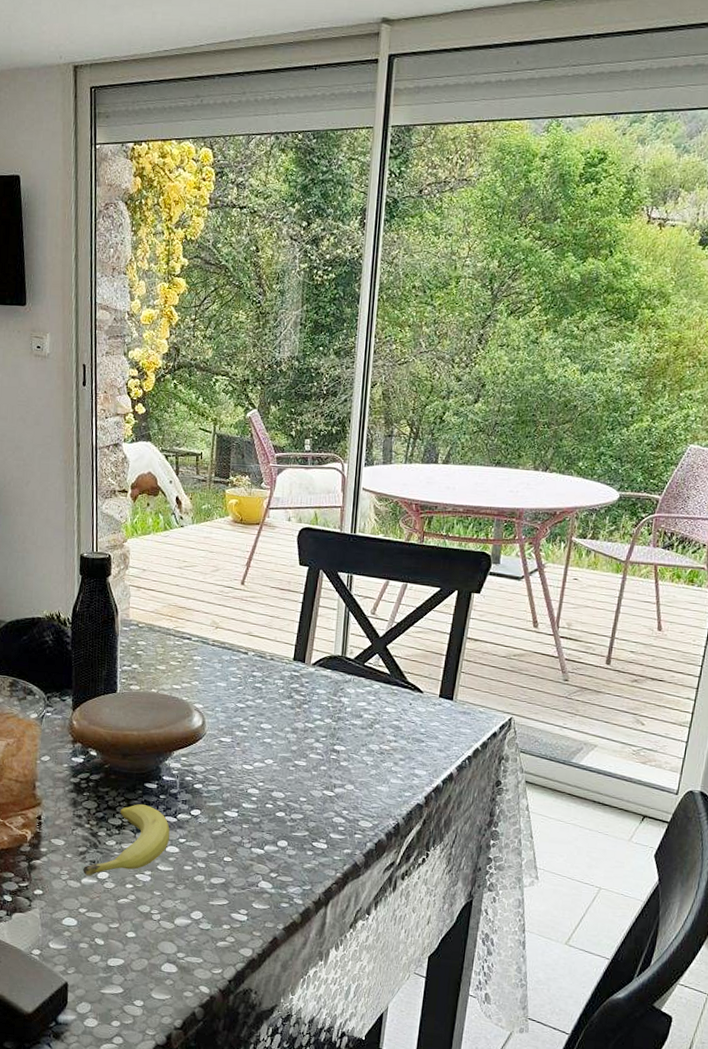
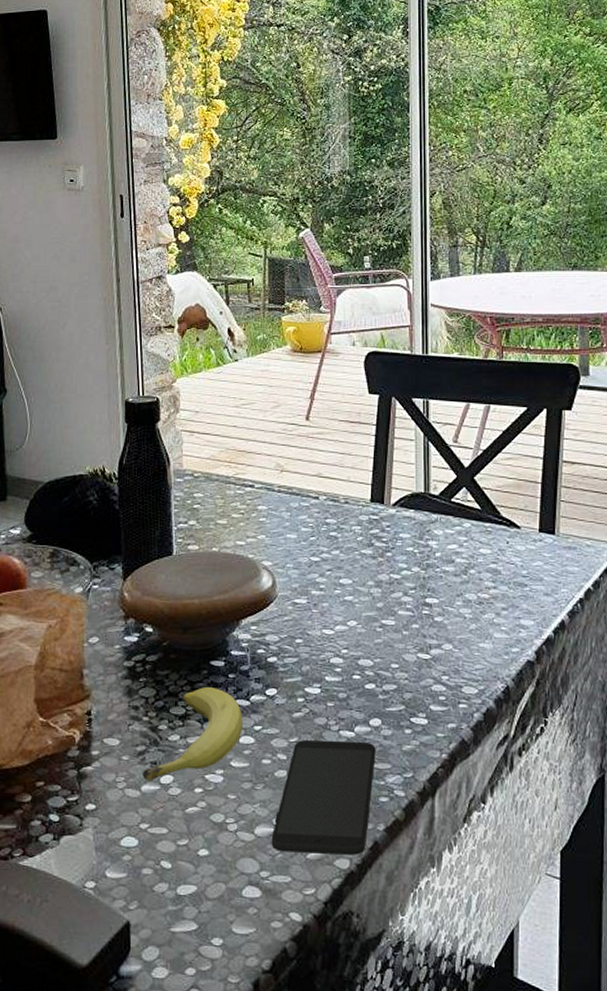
mobile phone: none [188,852,281,947] -> present [271,739,376,855]

